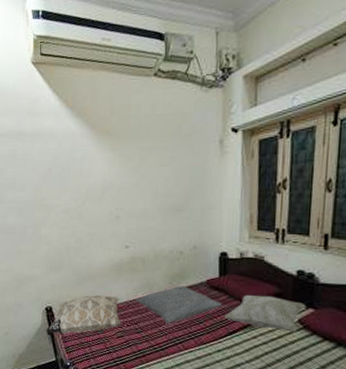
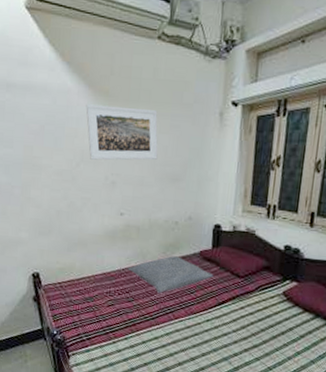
decorative pillow: present [46,295,122,334] -> none [32,262,113,301]
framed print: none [89,143,160,196] -> present [86,104,158,160]
decorative pillow: present [224,295,306,333] -> none [215,267,291,304]

